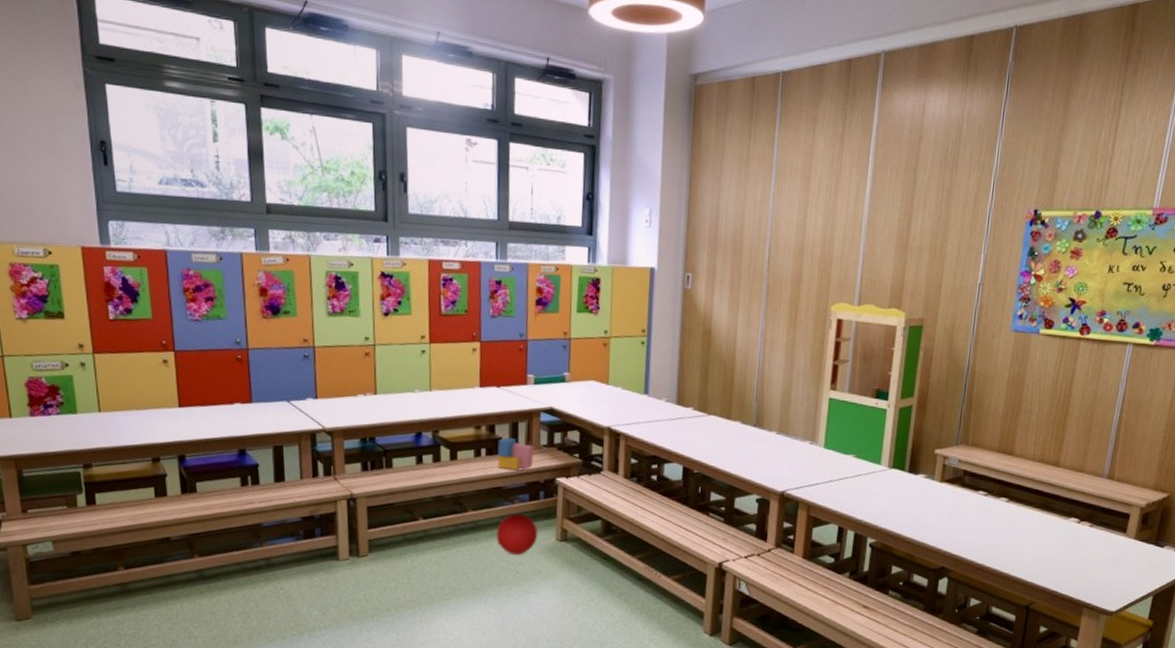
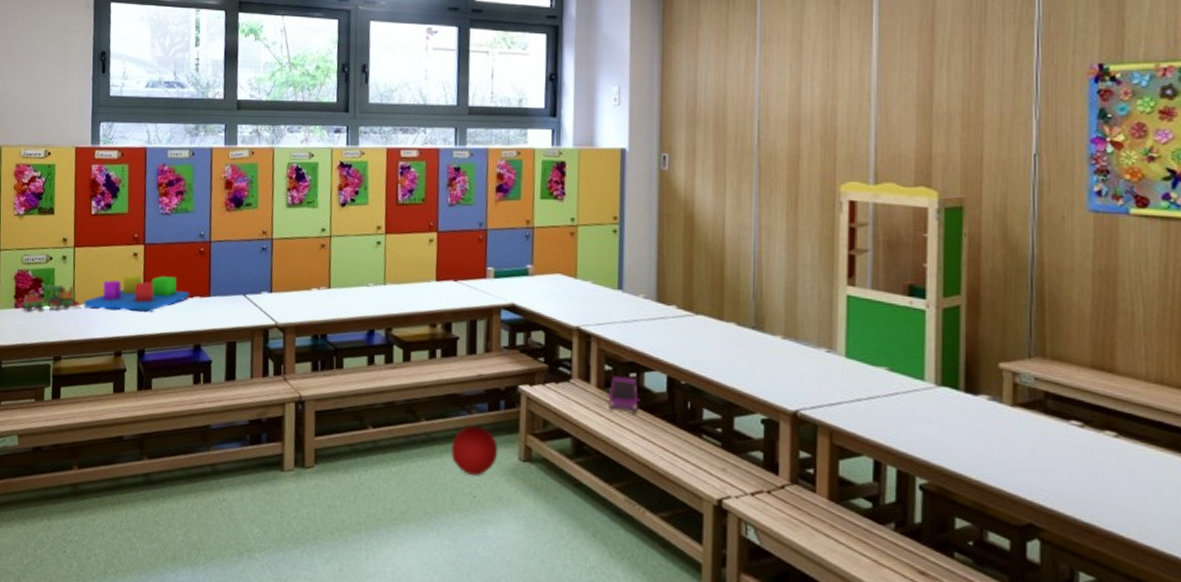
toy train: none [38,392,109,421] -> present [21,284,82,313]
toy blocks: none [112,381,229,419] -> present [84,274,189,312]
toy blocks: present [497,437,534,471] -> none [453,337,493,376]
toy truck: none [631,467,660,498] -> present [606,376,641,414]

